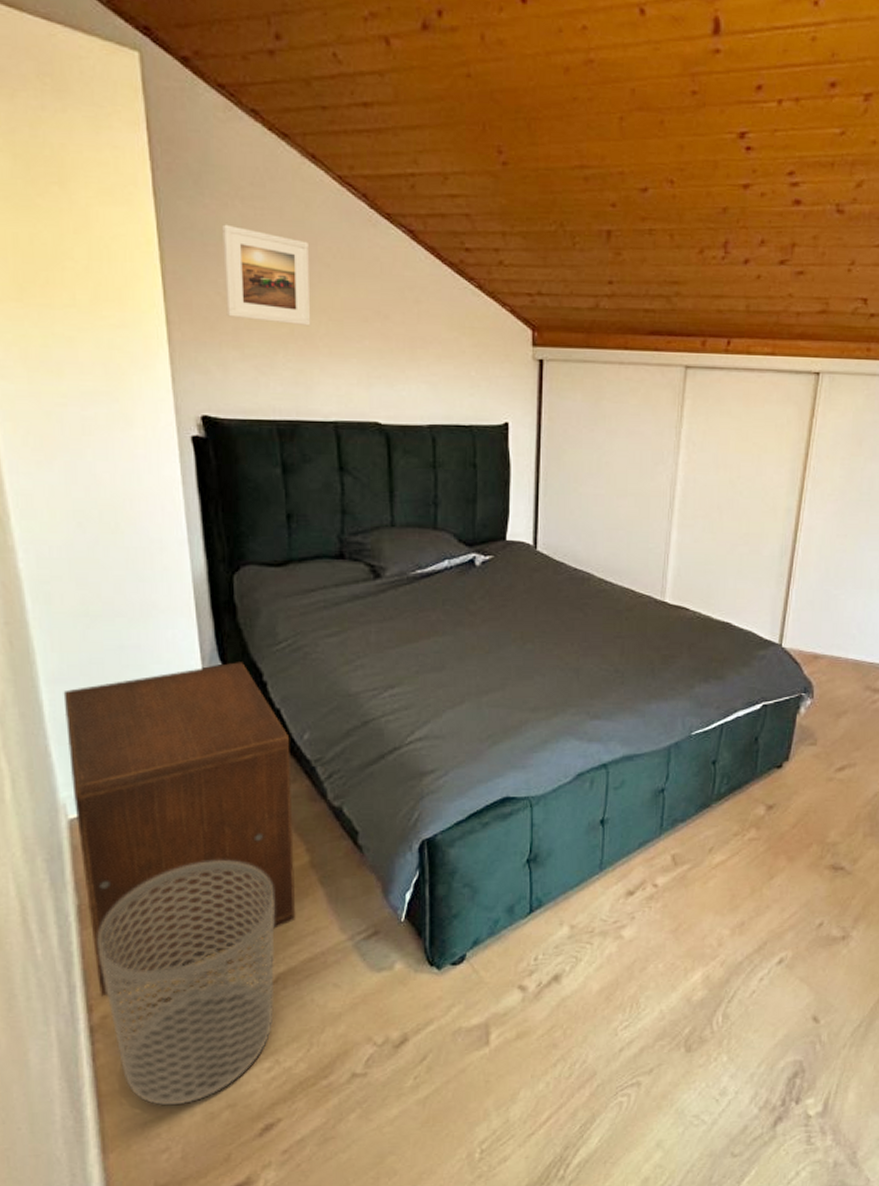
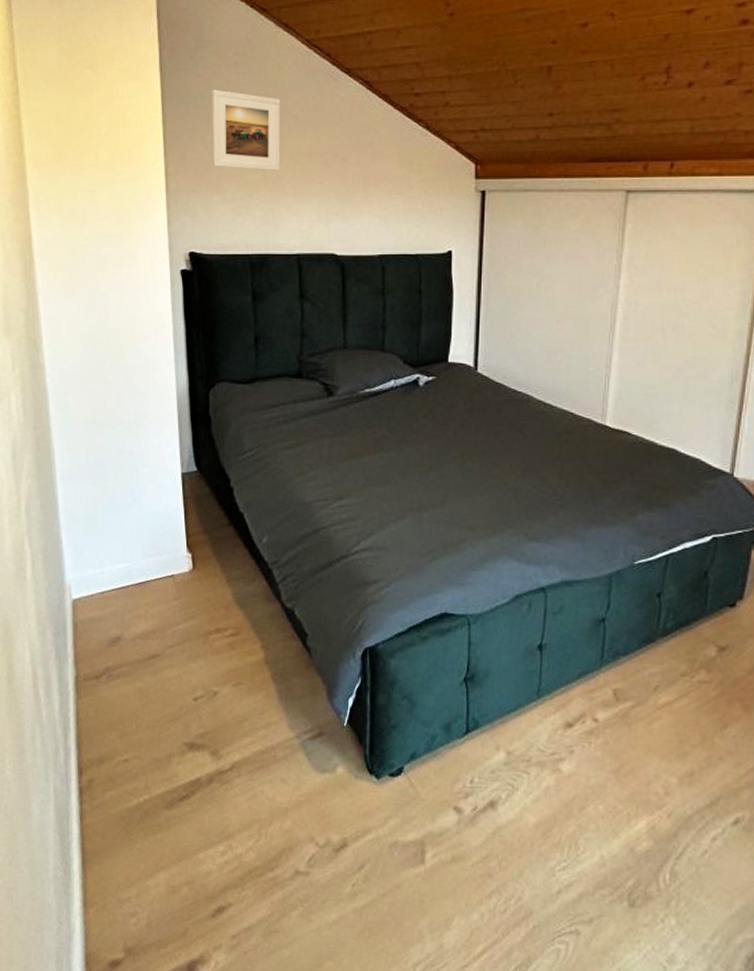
nightstand: present [63,662,295,997] -> none [73,468,251,762]
waste bin: present [97,860,275,1106] -> none [89,648,233,874]

